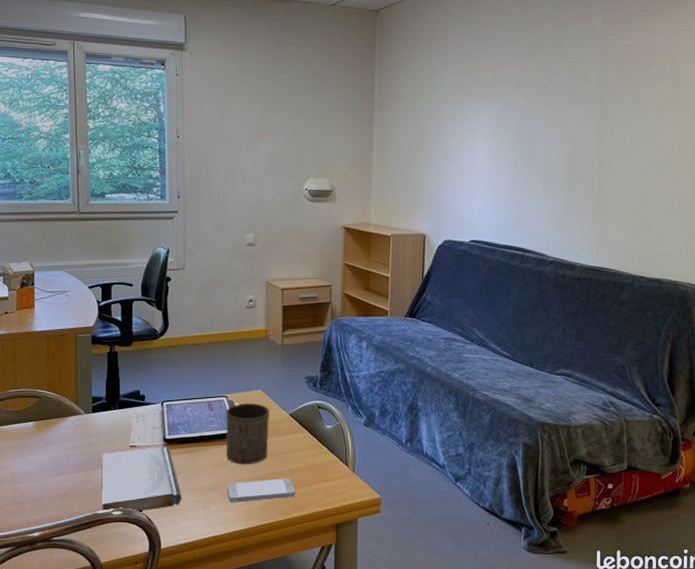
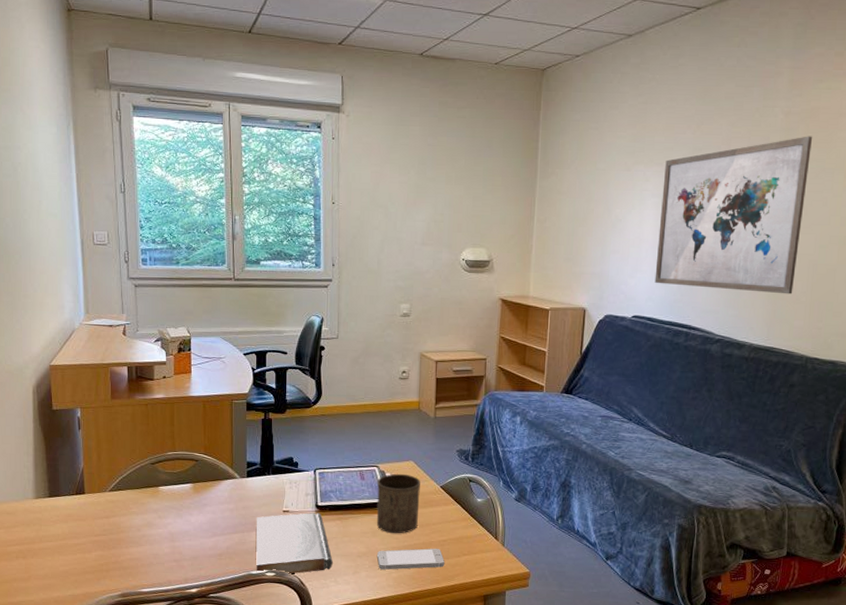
wall art: none [489,71,626,217] -> present [654,136,812,295]

